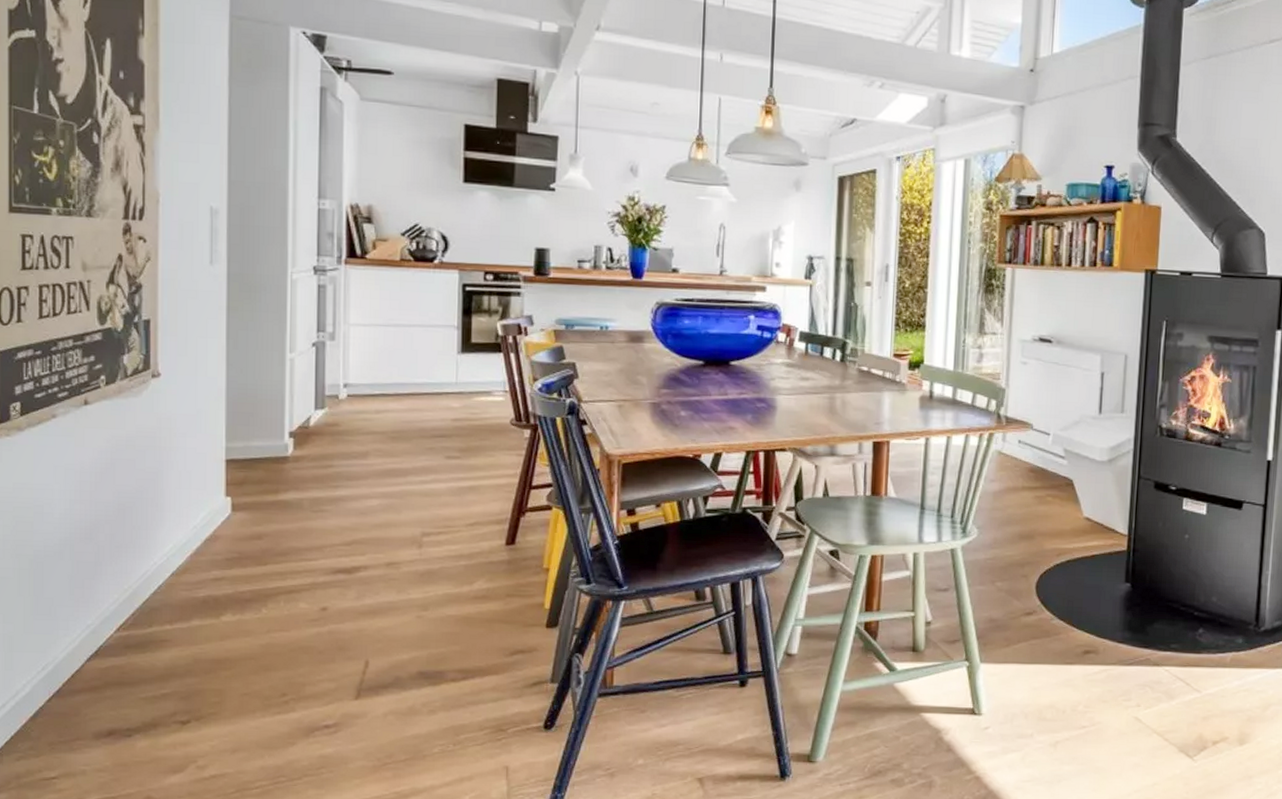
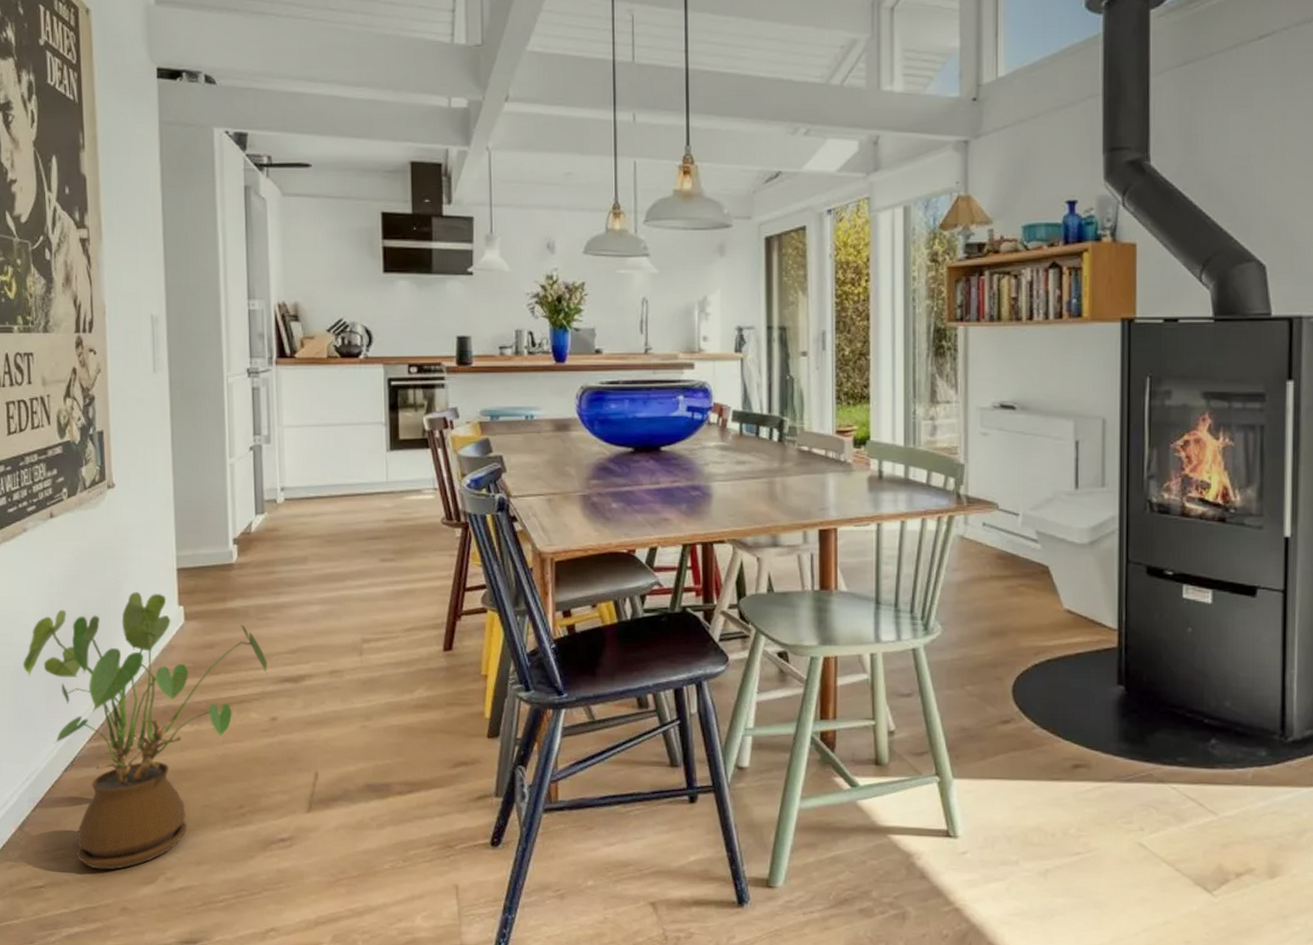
house plant: none [44,481,320,760] -> present [22,591,268,870]

